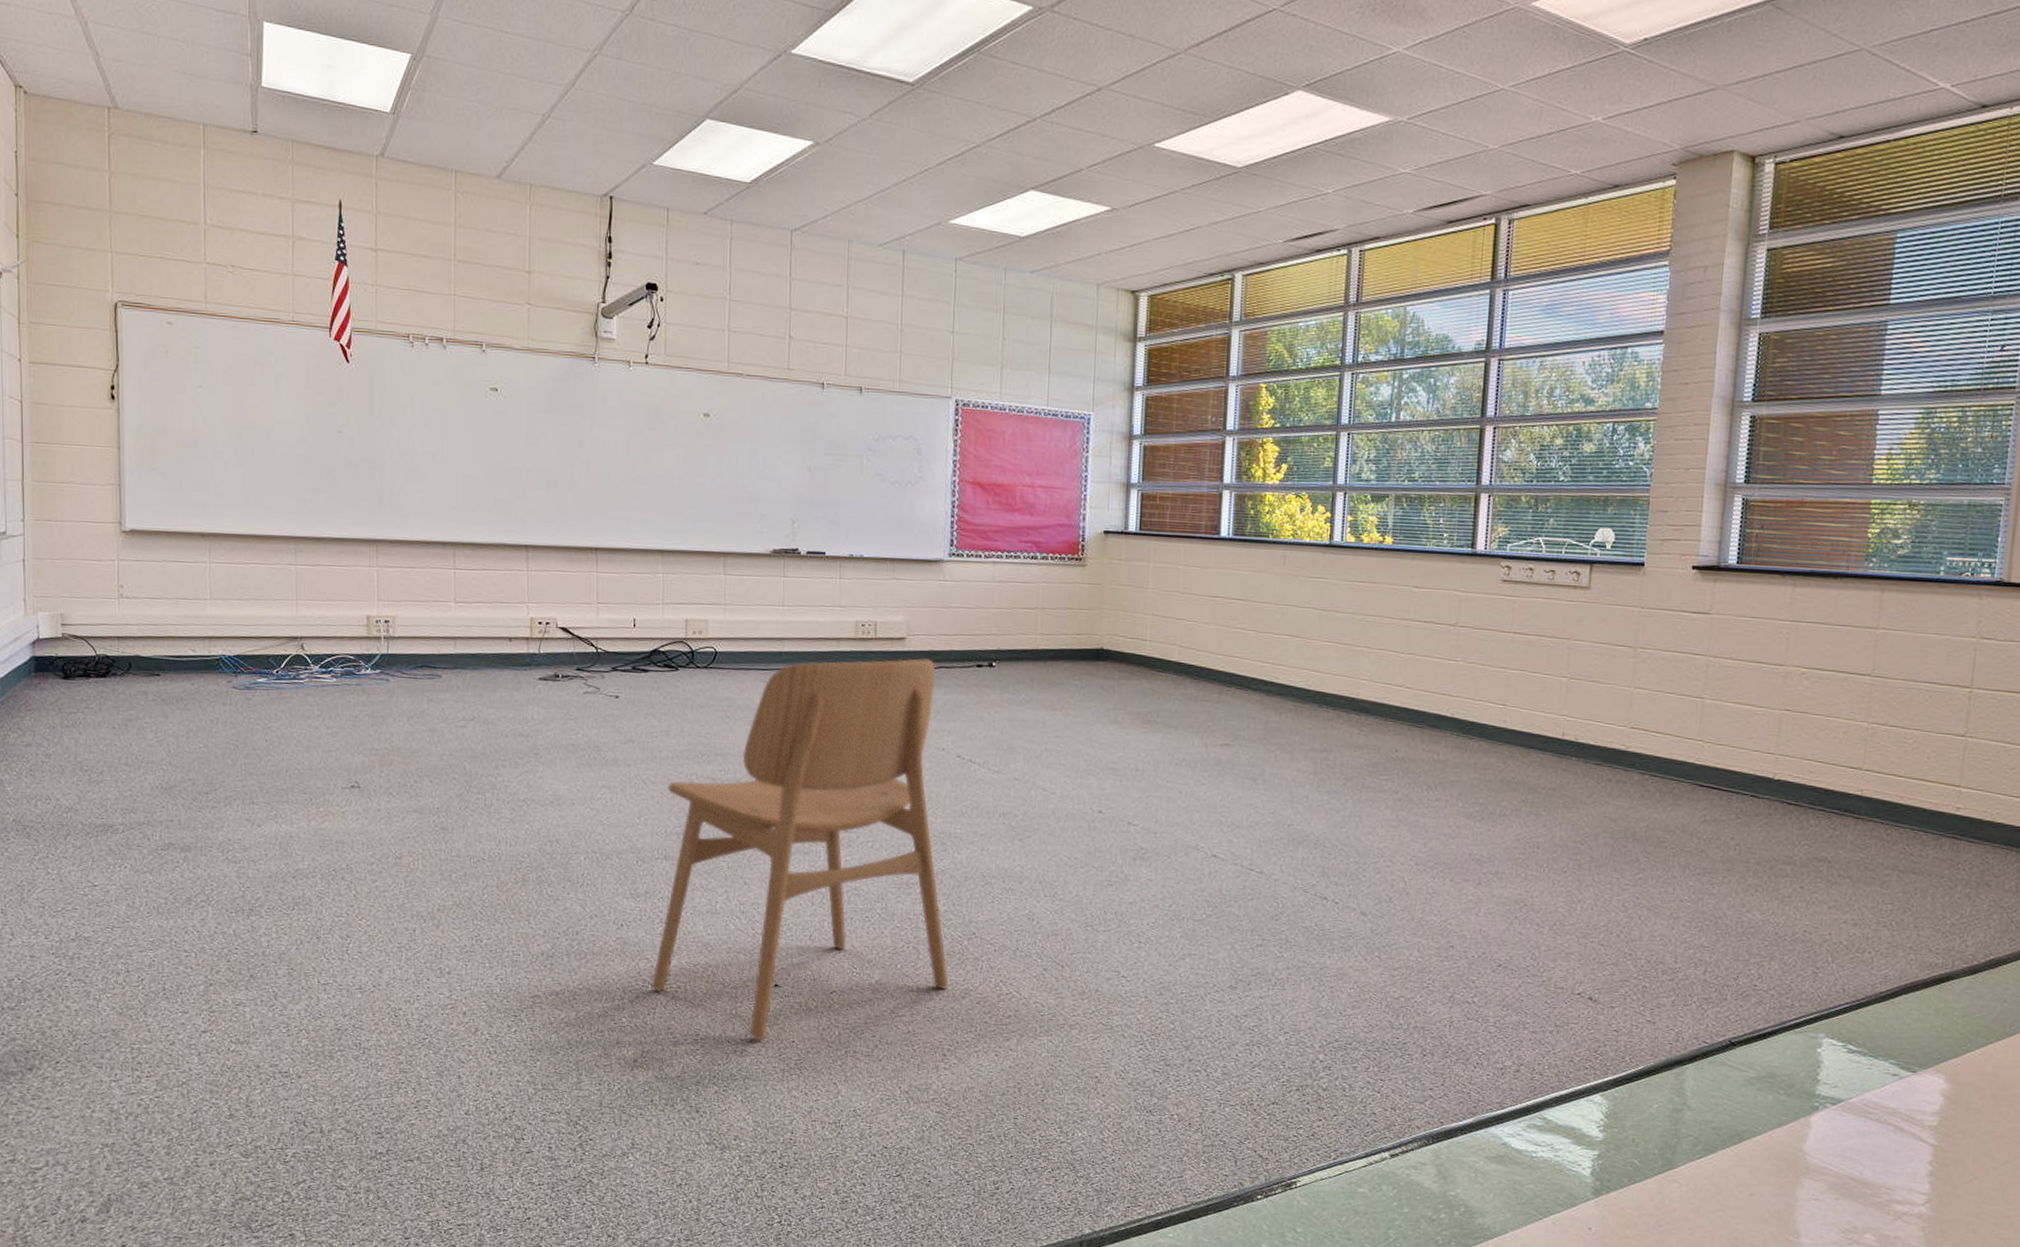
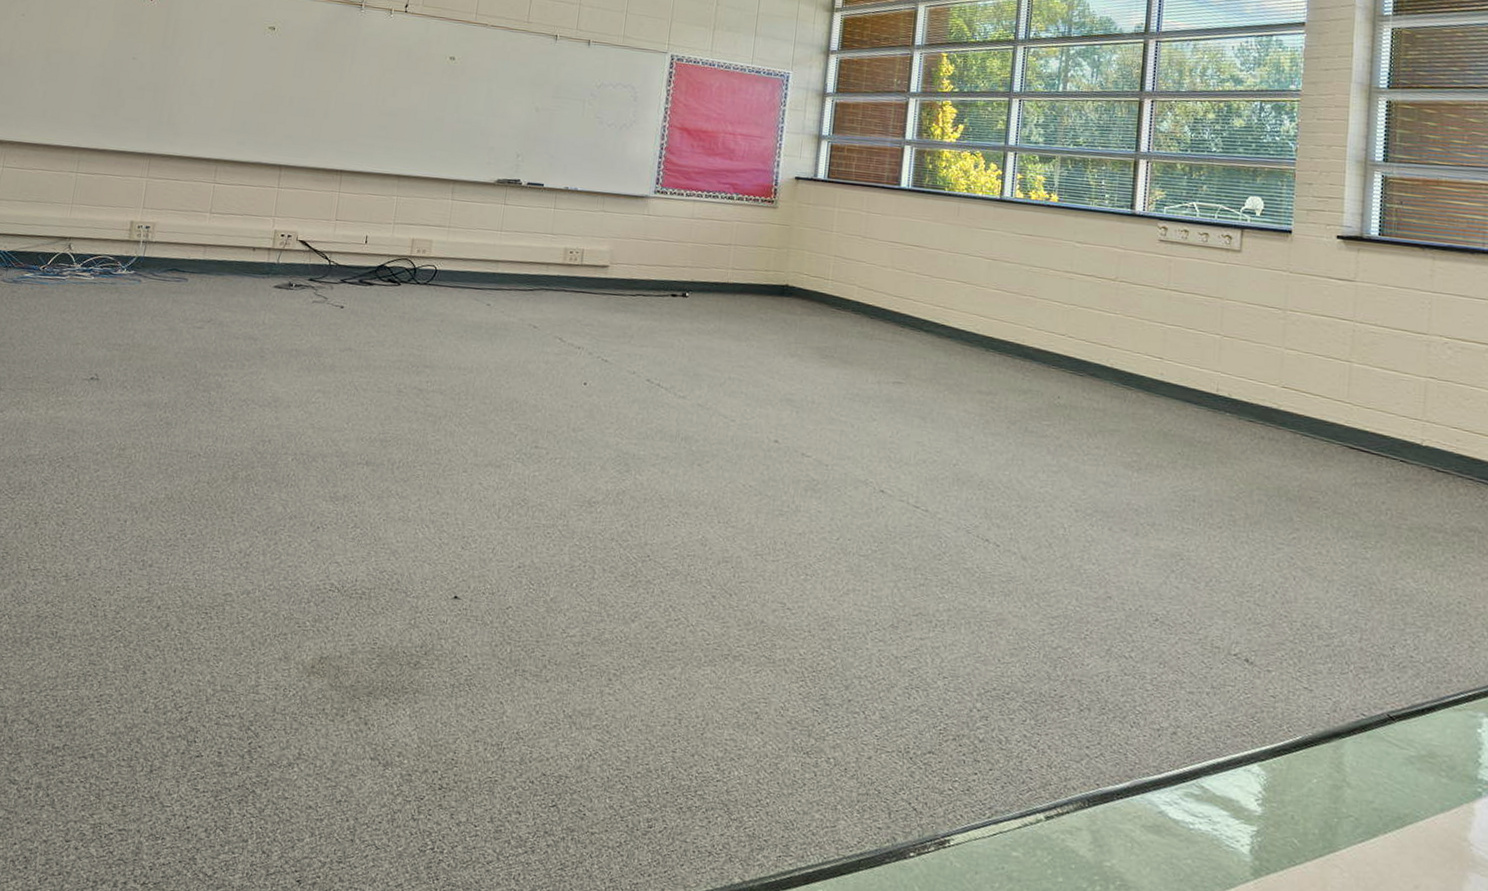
dining chair: present [651,658,950,1040] -> none [337,284,634,653]

